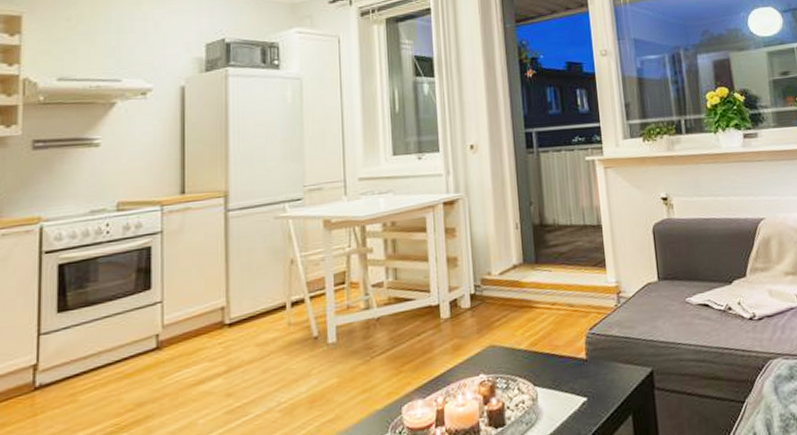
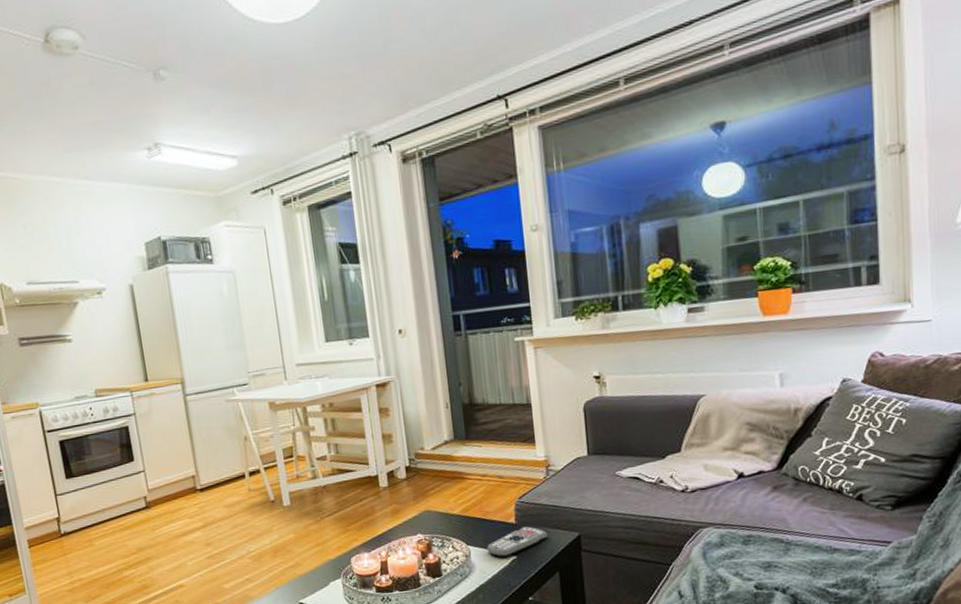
remote control: none [555,362,620,400] -> present [487,526,548,557]

